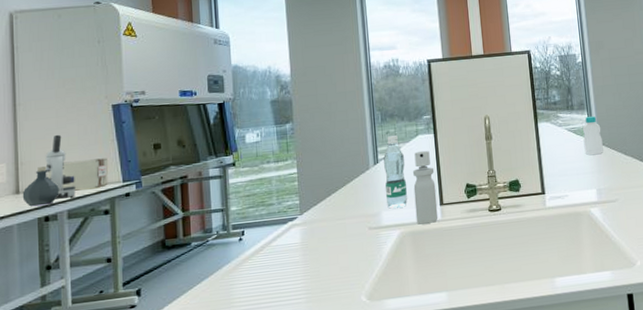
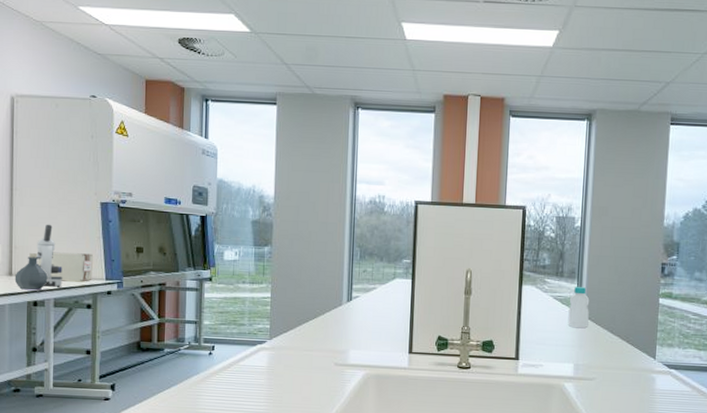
bottle: present [383,135,408,210] -> none [355,275,379,350]
spray bottle: present [412,150,438,225] -> none [382,295,408,370]

